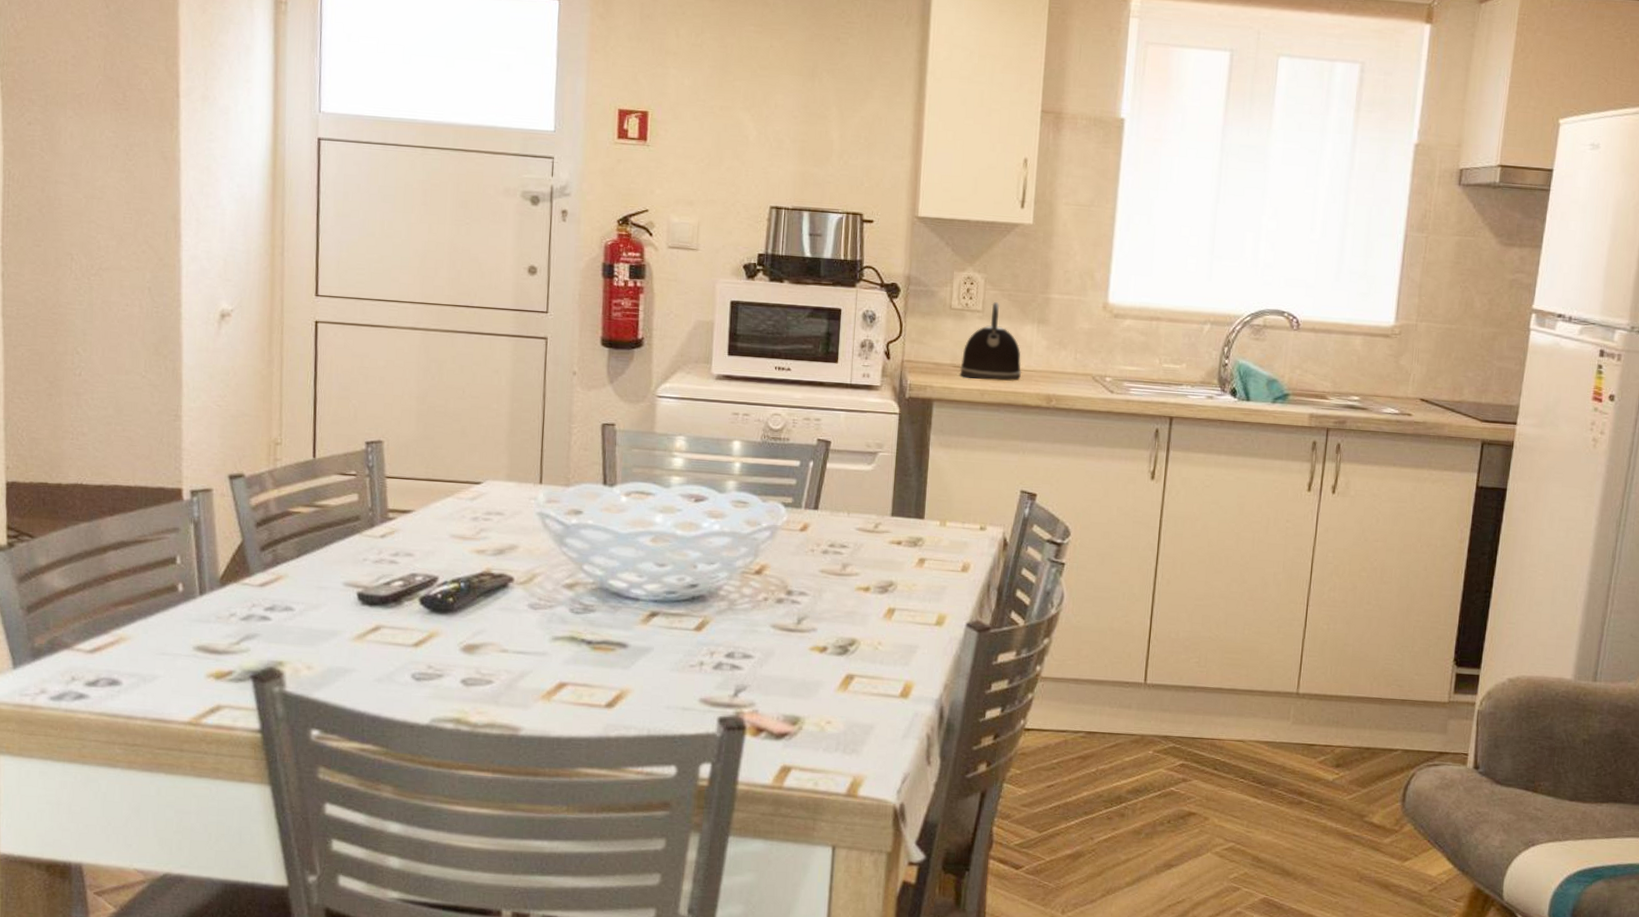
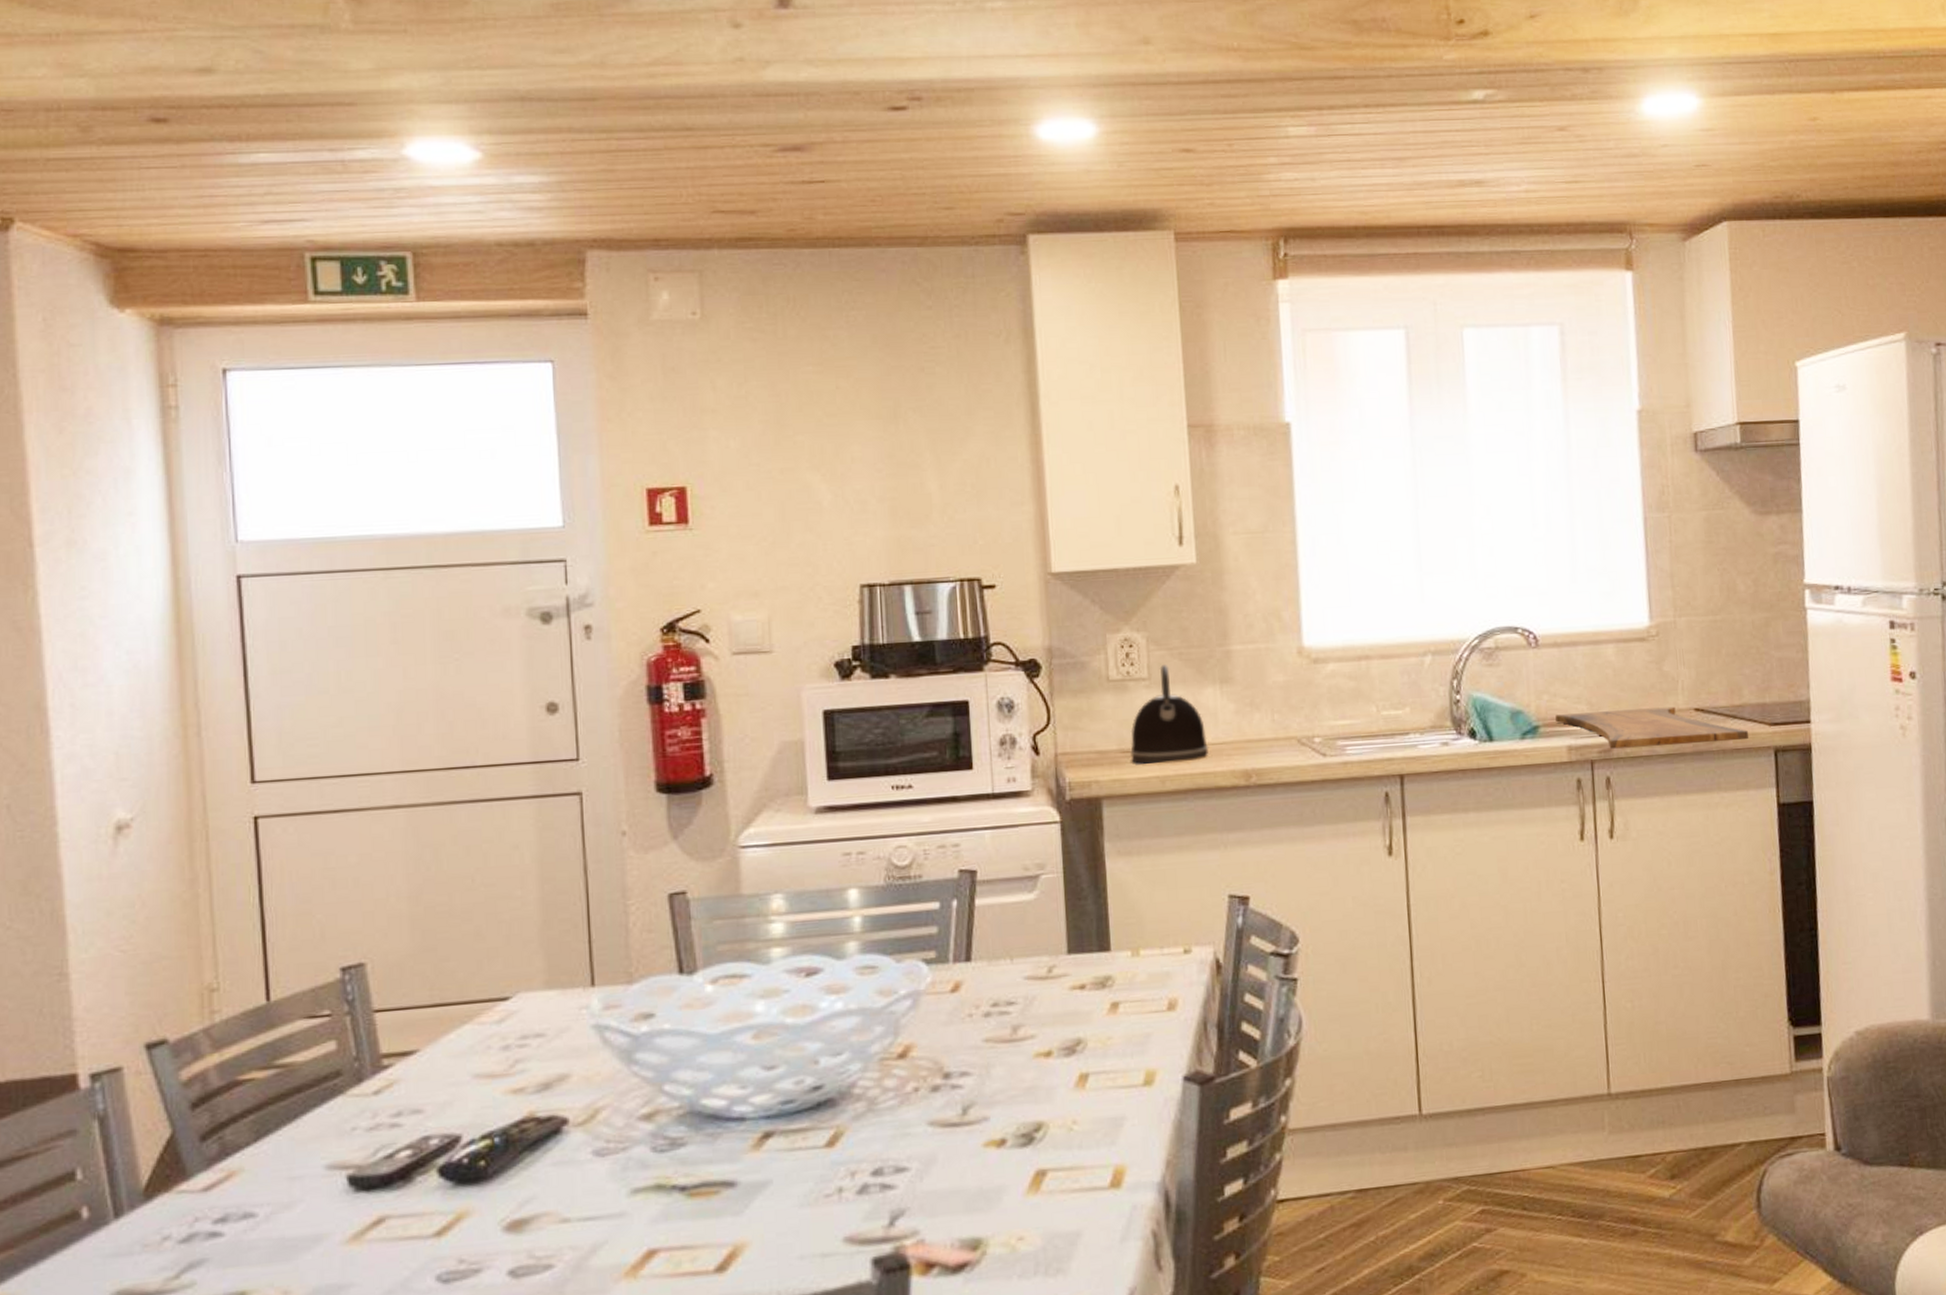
cutting board: none [1303,387,1463,431] -> present [1555,706,1749,749]

